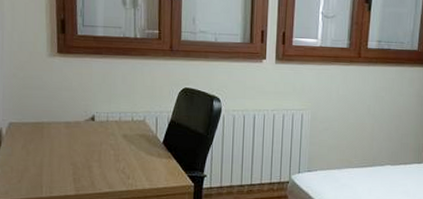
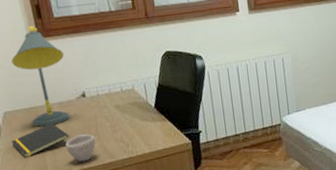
notepad: none [11,141,71,173] -> present [11,122,69,158]
desk lamp: none [27,39,80,144] -> present [11,25,70,127]
cup: none [65,159,96,187] -> present [65,134,96,162]

